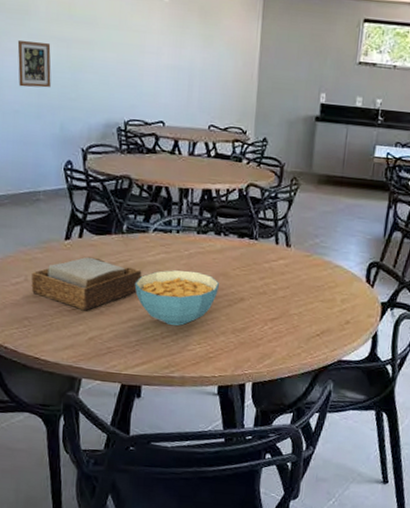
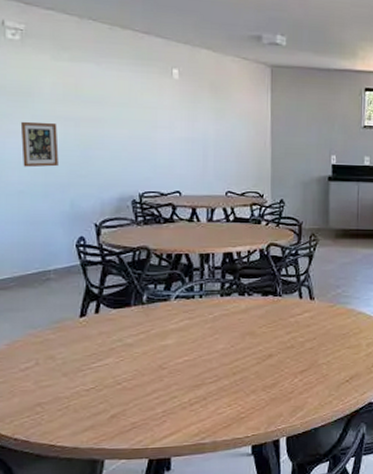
napkin holder: present [31,256,142,311] -> none [43,331,165,388]
cereal bowl: present [134,270,219,326] -> none [158,333,246,391]

